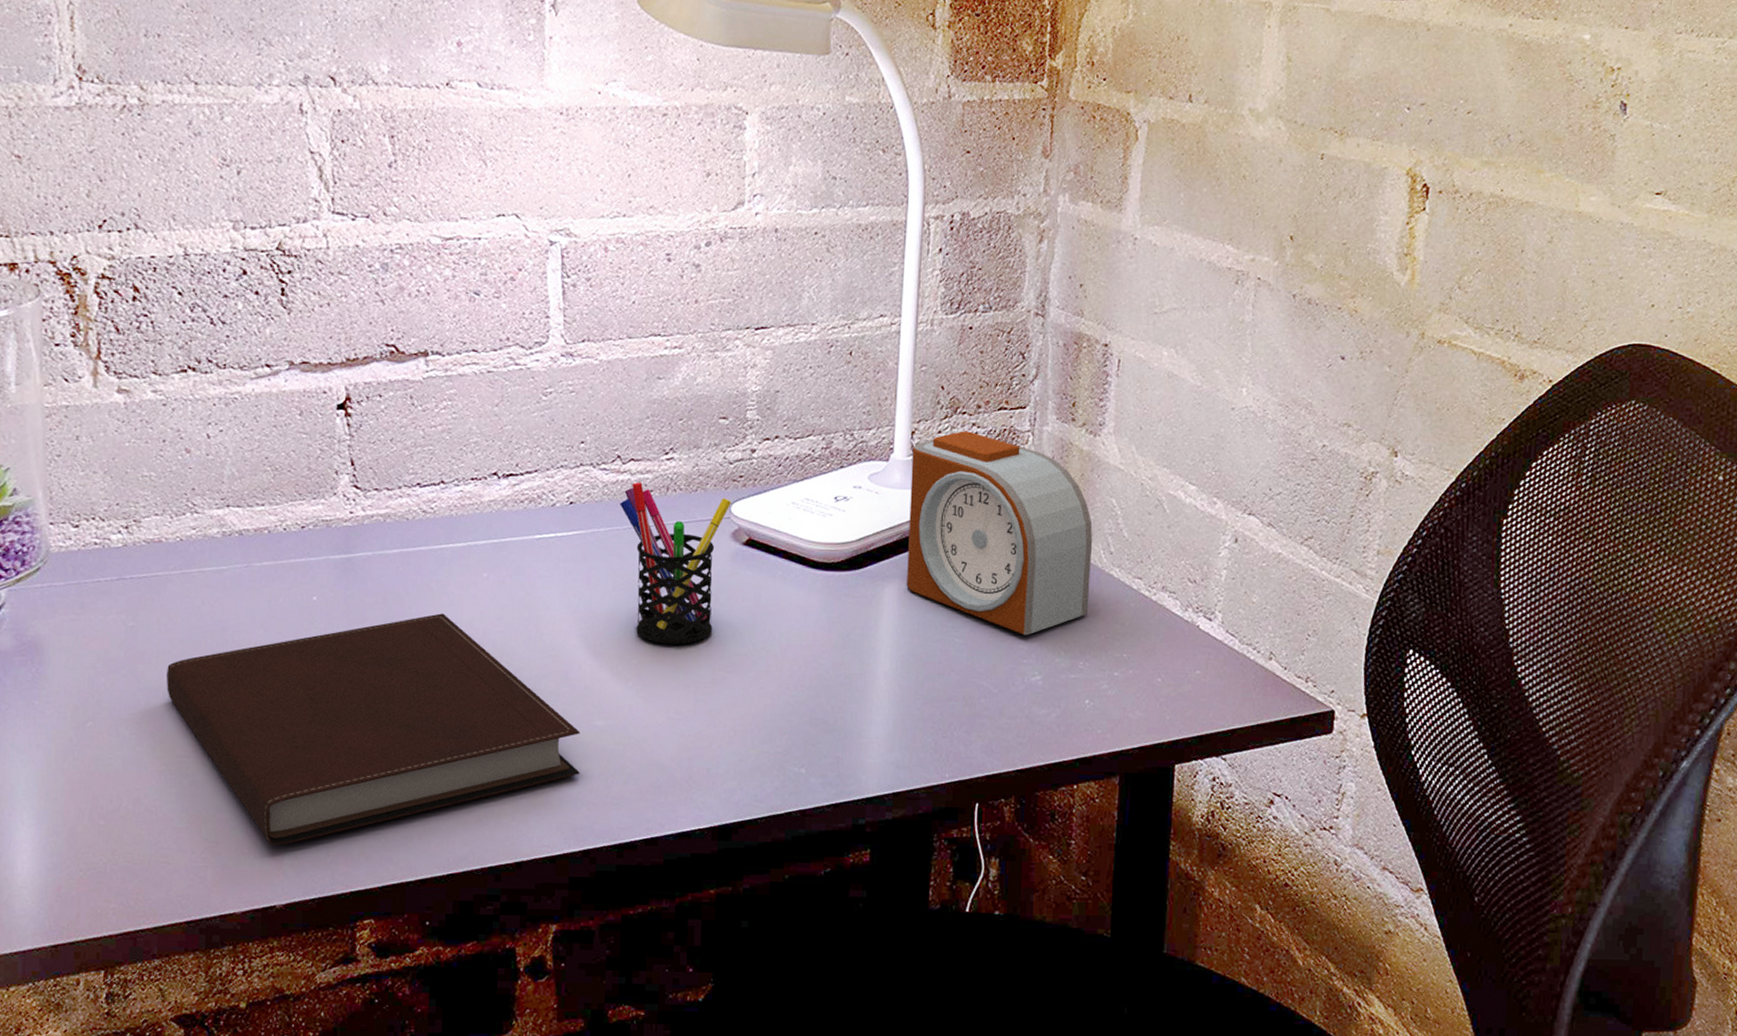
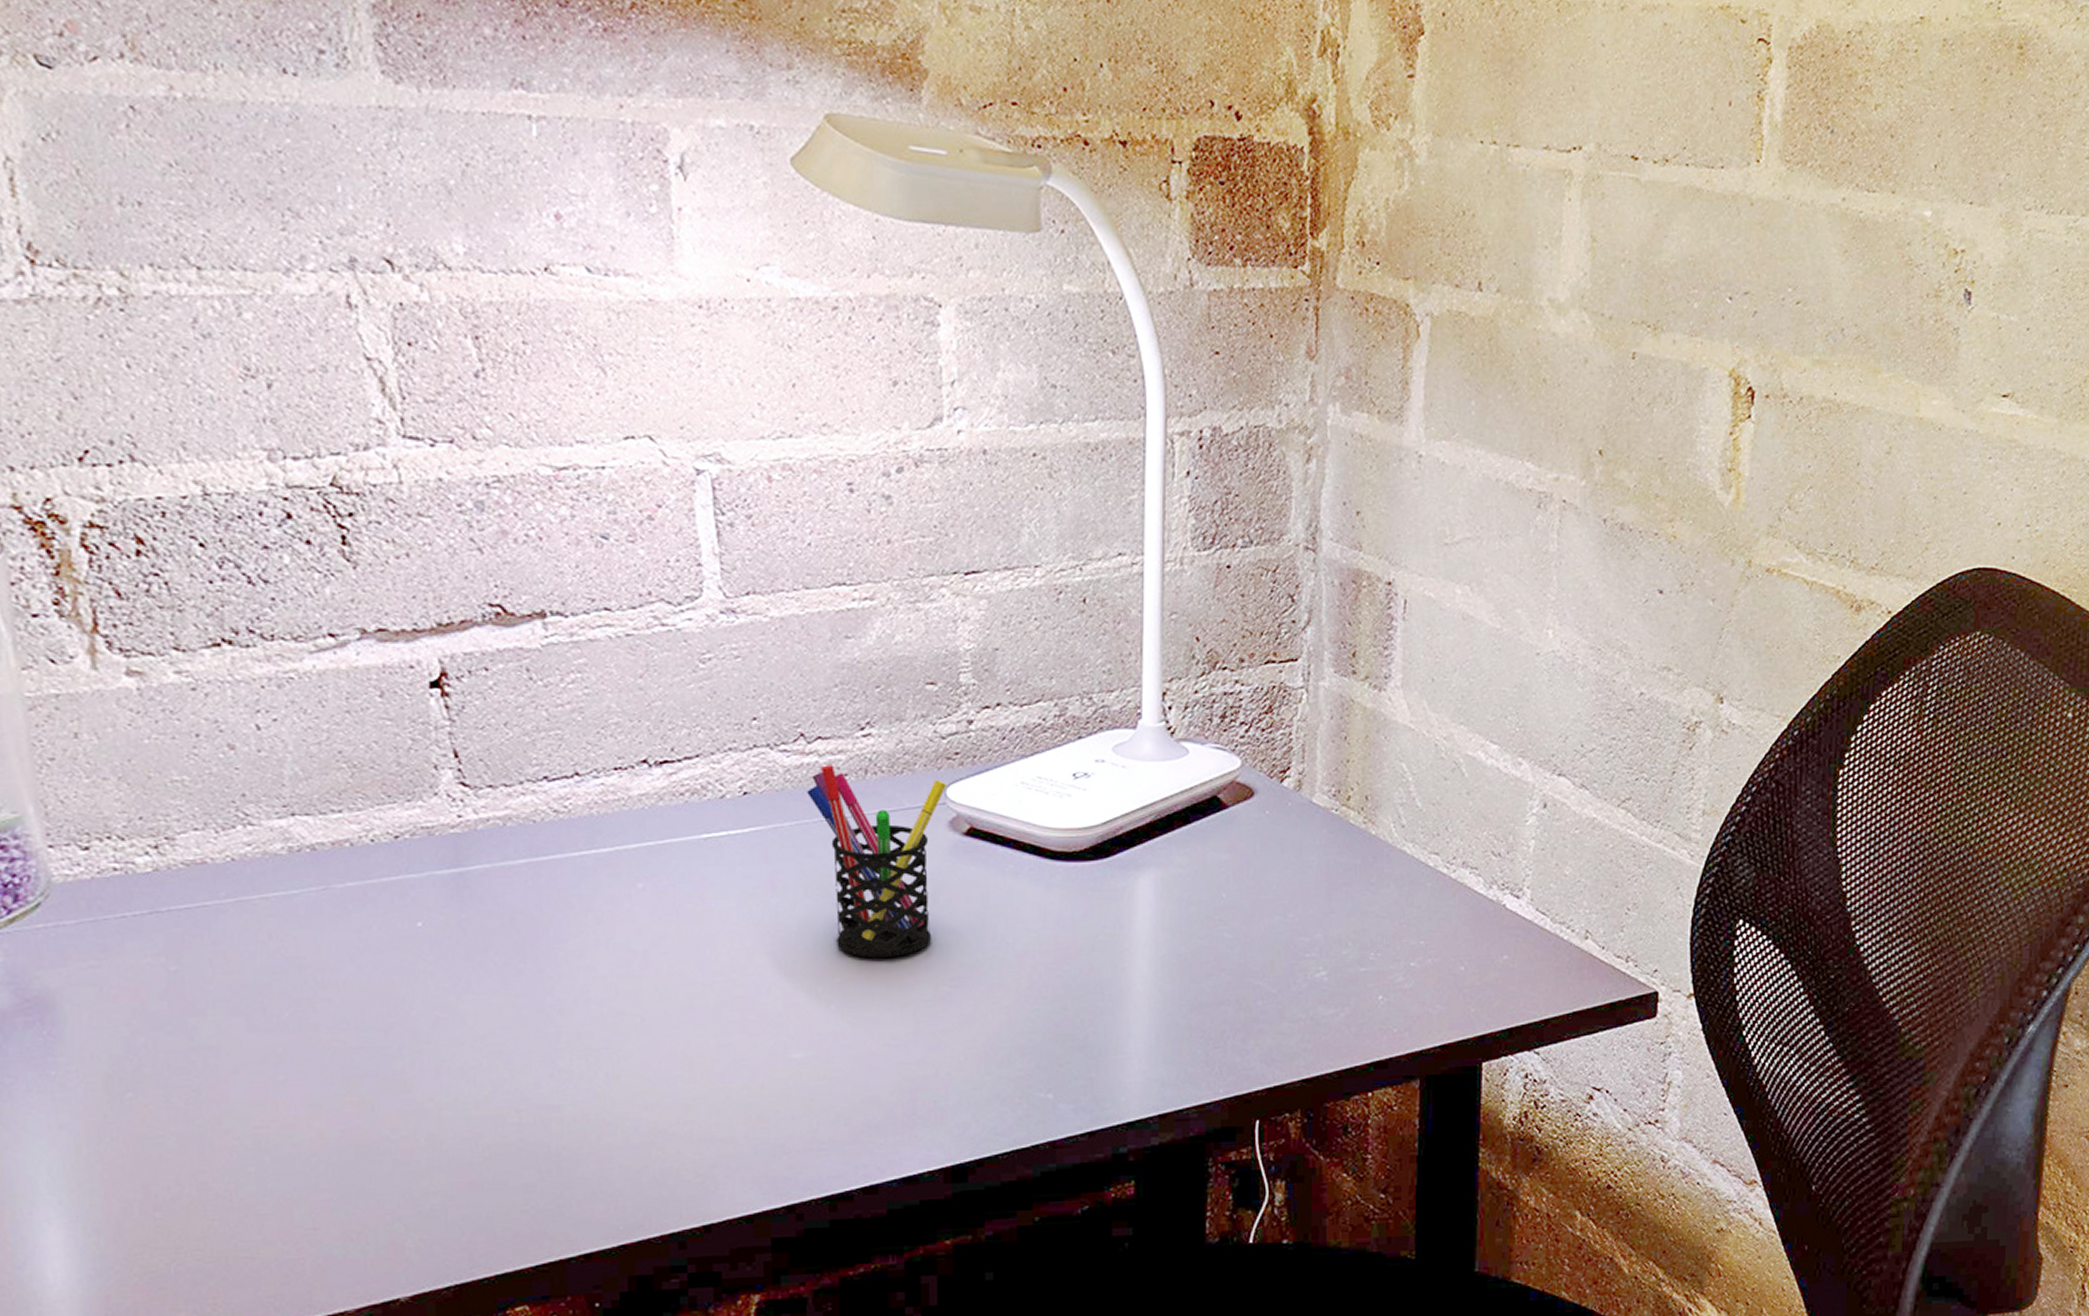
notebook: present [167,613,580,845] -> none [228,935,777,1226]
alarm clock: present [906,431,1093,636] -> none [1164,690,1381,926]

